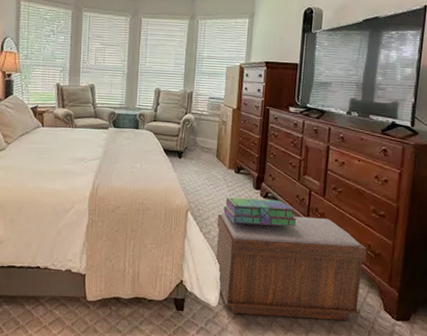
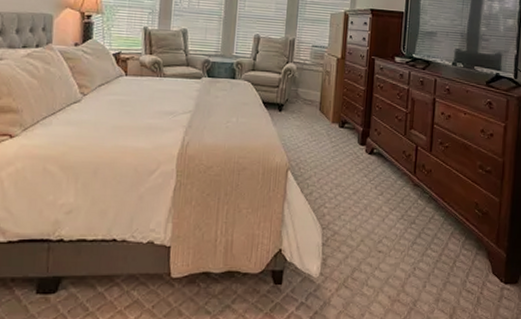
bench: present [215,212,367,320] -> none [317,171,475,287]
stack of books: present [223,197,297,227] -> none [326,154,404,185]

